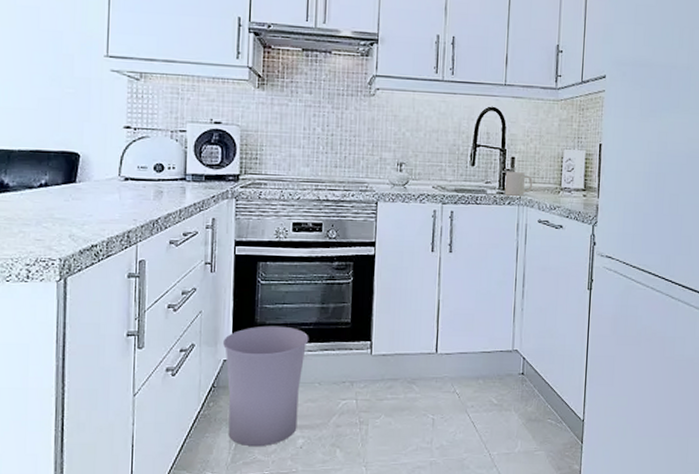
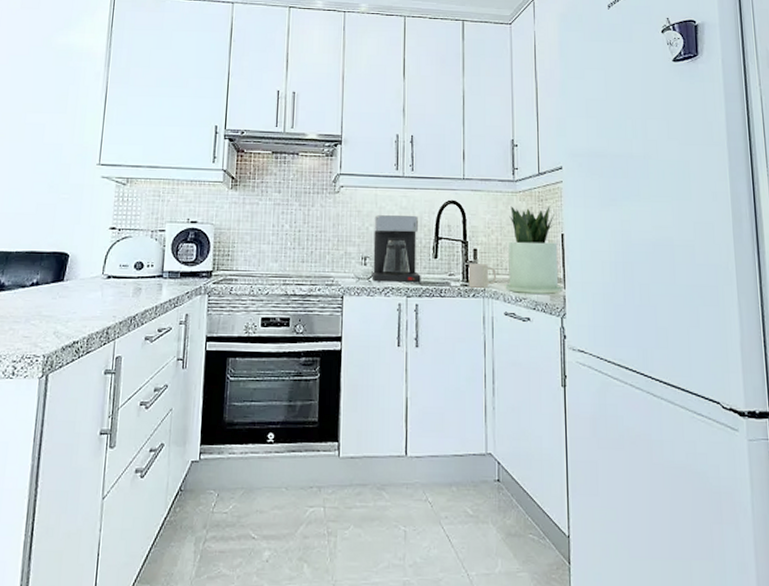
waste bin: present [223,325,309,447] -> none [192,424,276,559]
coffee maker: none [407,120,458,190] -> present [371,215,421,283]
planter: none [539,115,598,203] -> present [504,206,564,294]

